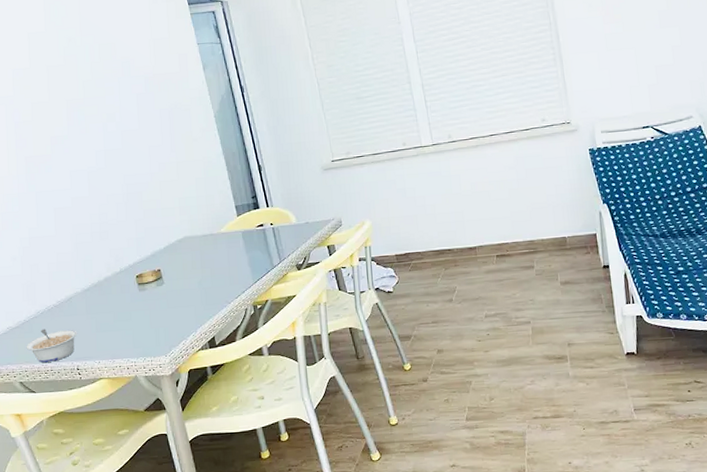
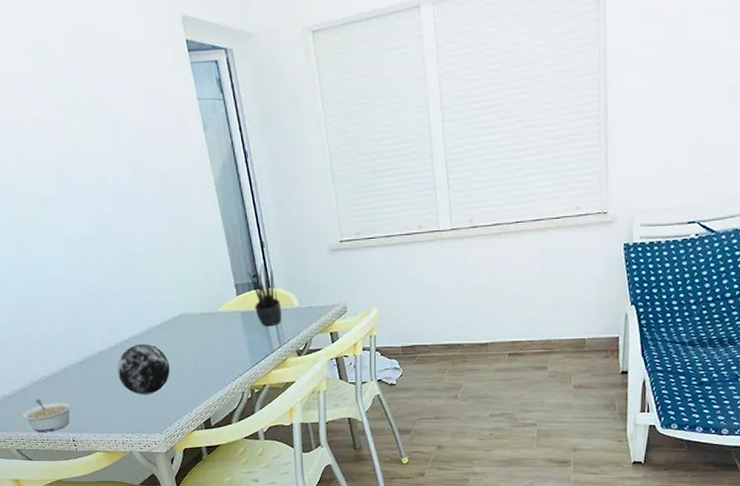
decorative orb: none [122,267,174,318] -> present [117,344,170,395]
potted plant: none [247,185,281,244] -> present [248,263,282,327]

